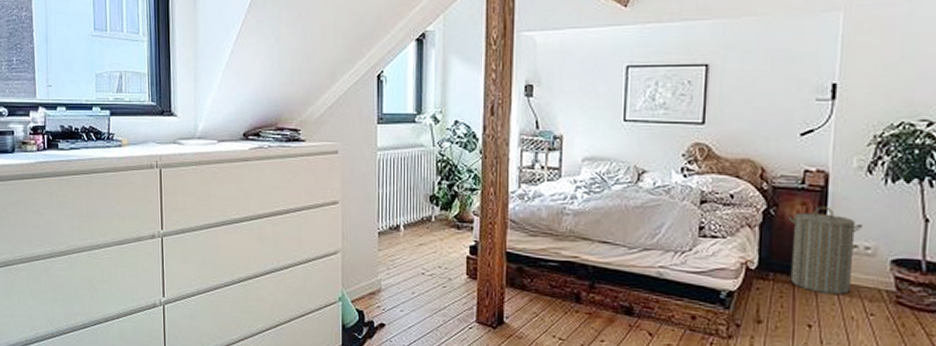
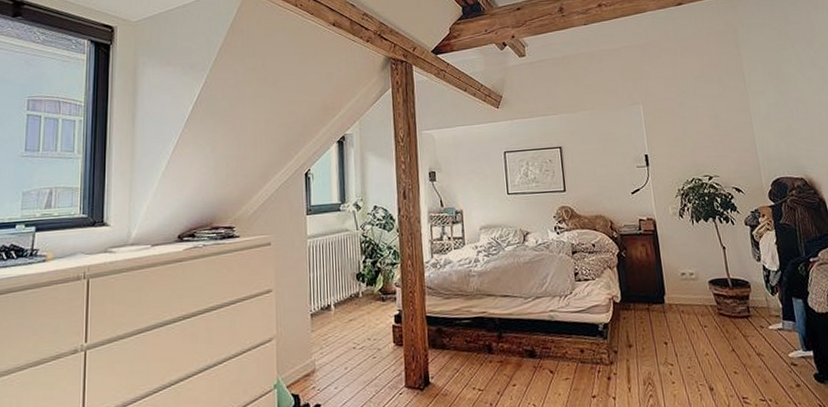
laundry hamper: present [787,206,864,295] -> none [634,245,687,315]

